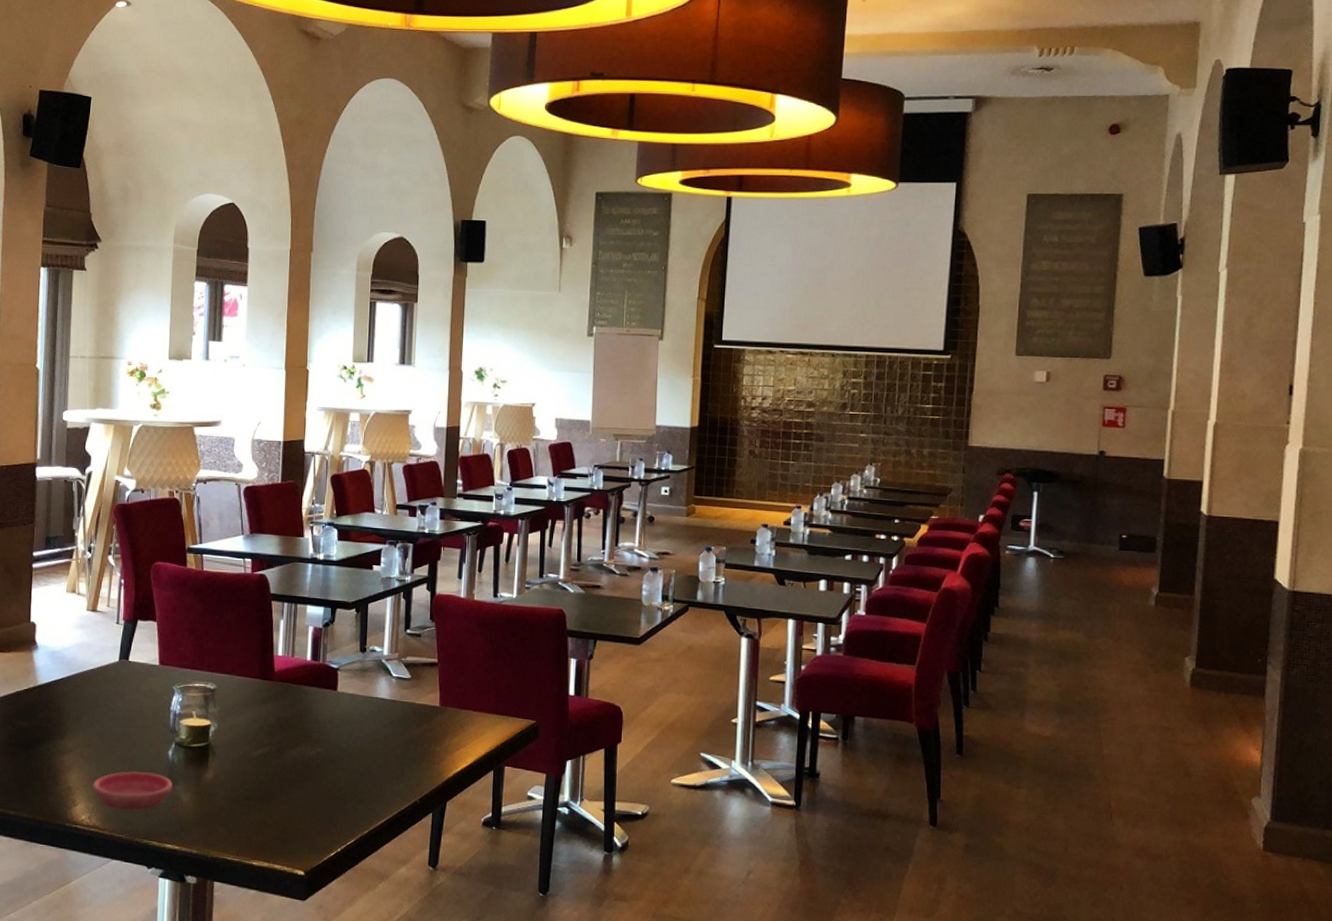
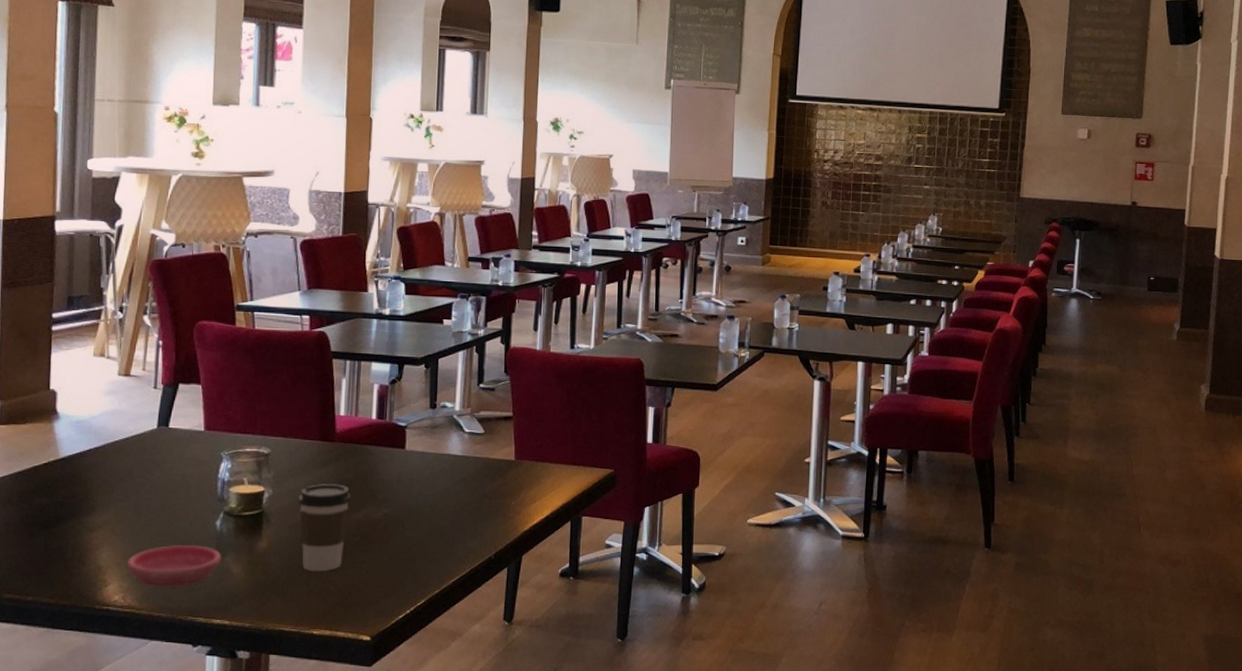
coffee cup: none [241,720,287,805] -> present [299,484,351,571]

